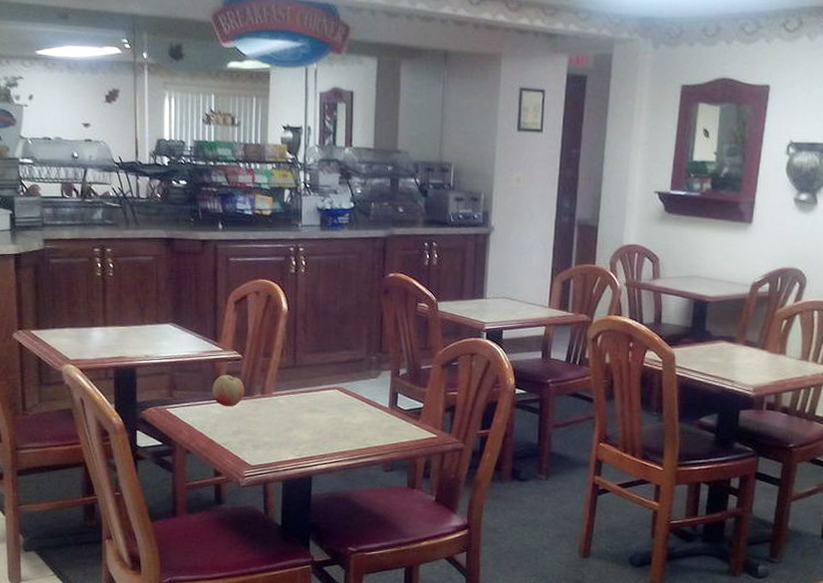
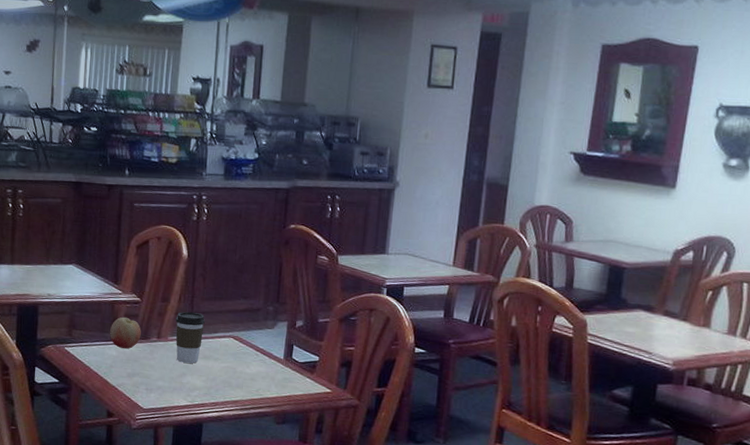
coffee cup: none [279,365,309,417] -> present [175,311,205,363]

